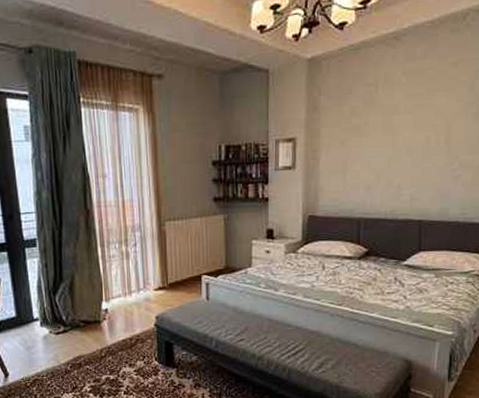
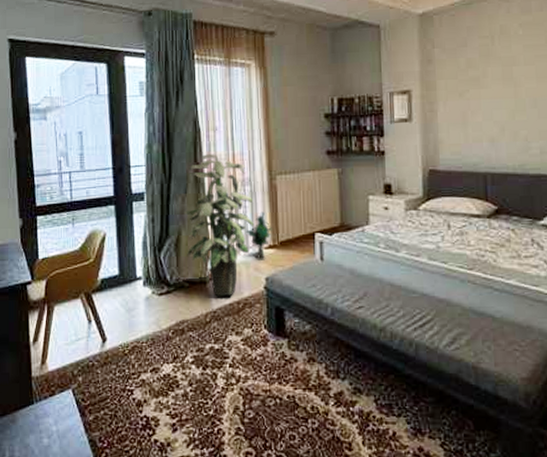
indoor plant: none [77,201,144,334] -> present [184,154,253,297]
decorative plant: none [137,256,163,301] -> present [246,211,273,261]

